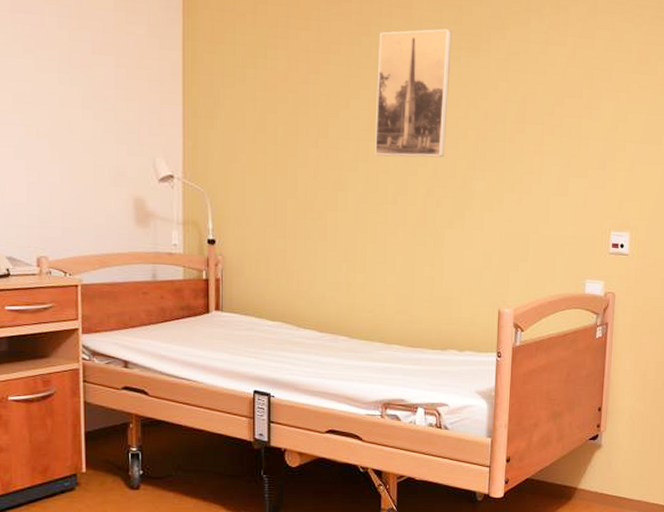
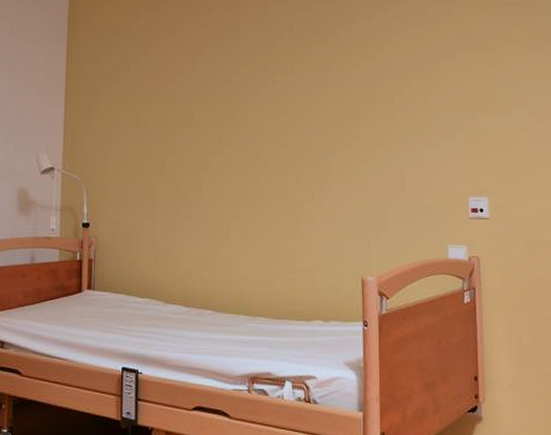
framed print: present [375,28,452,158] -> none [236,27,303,140]

